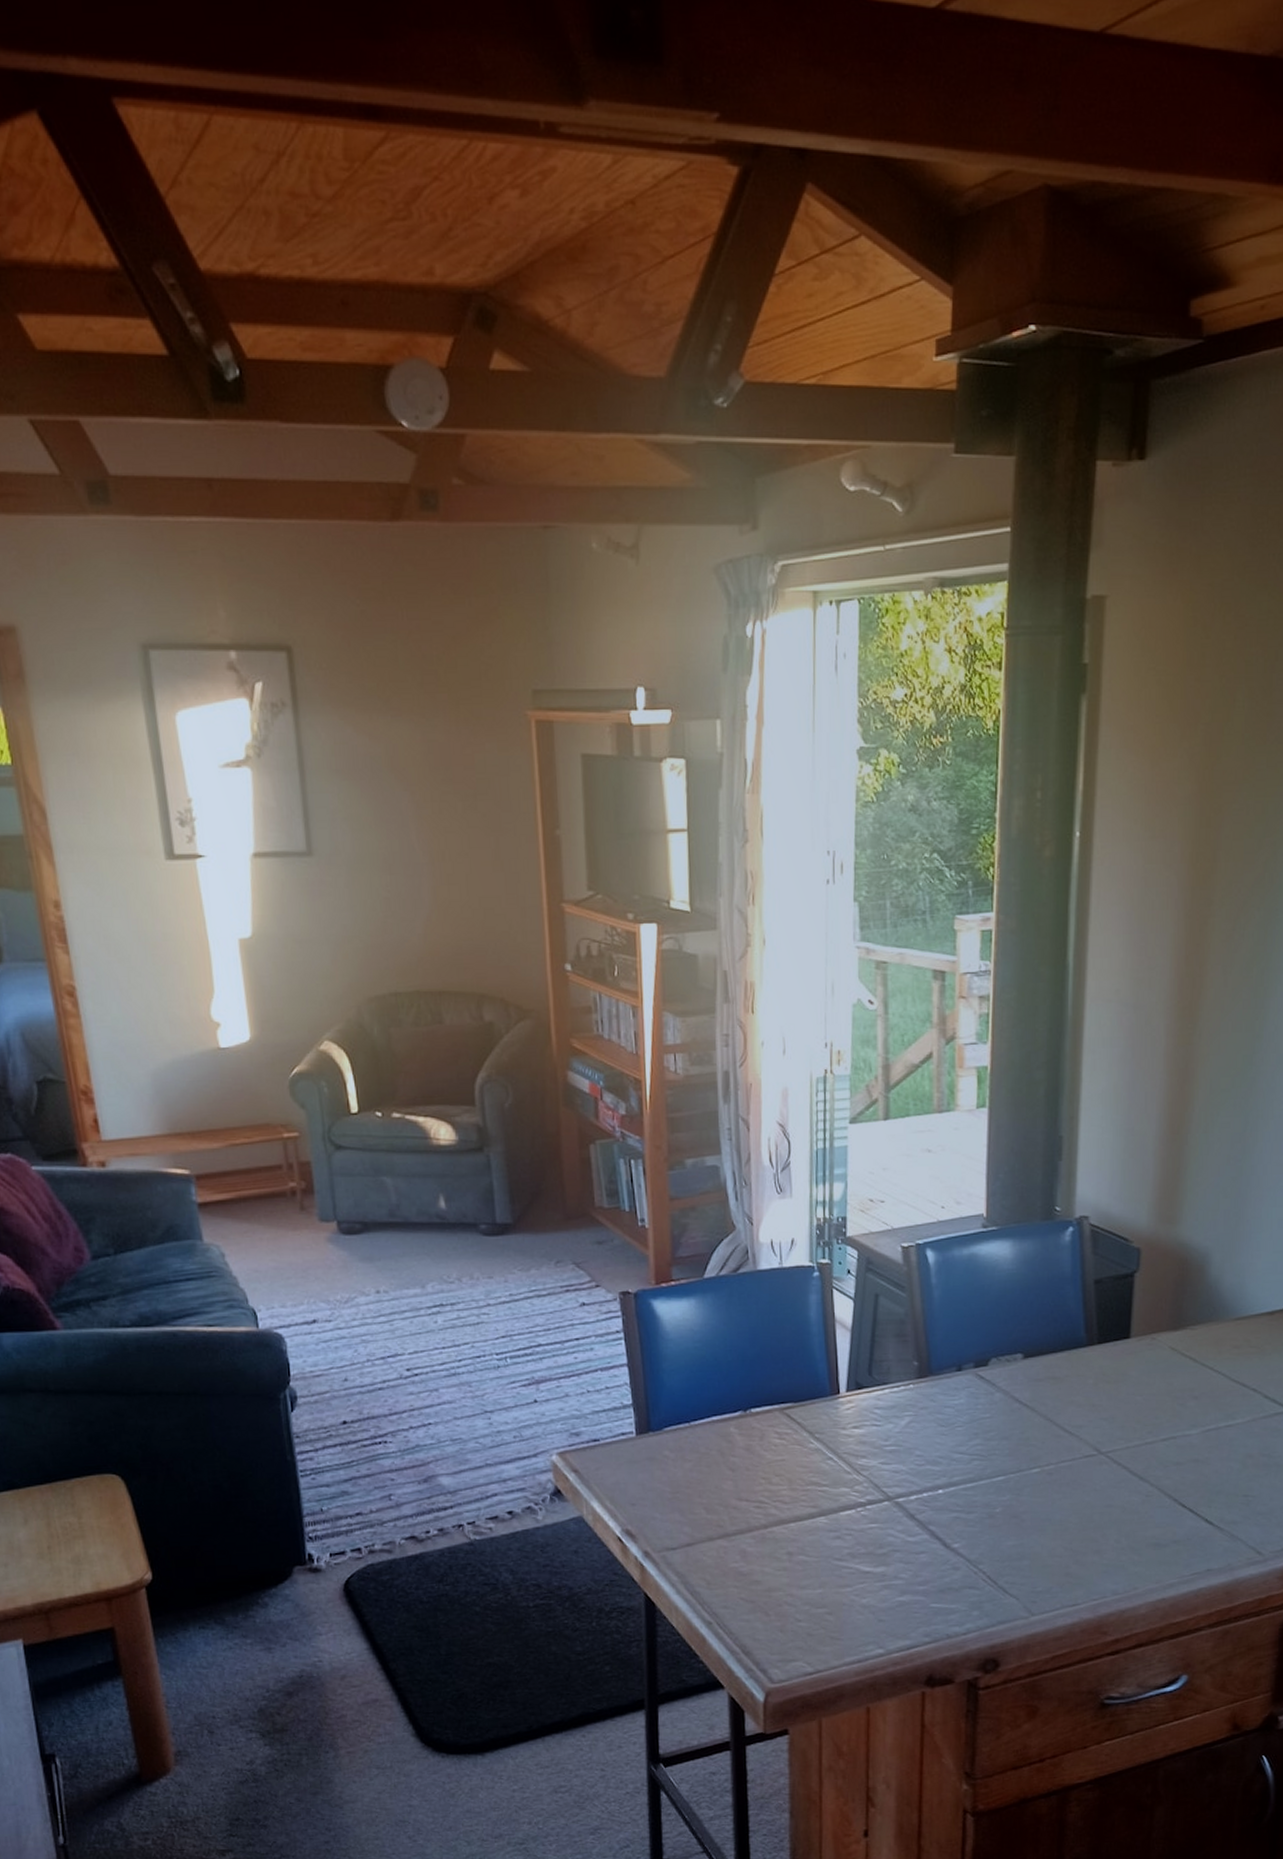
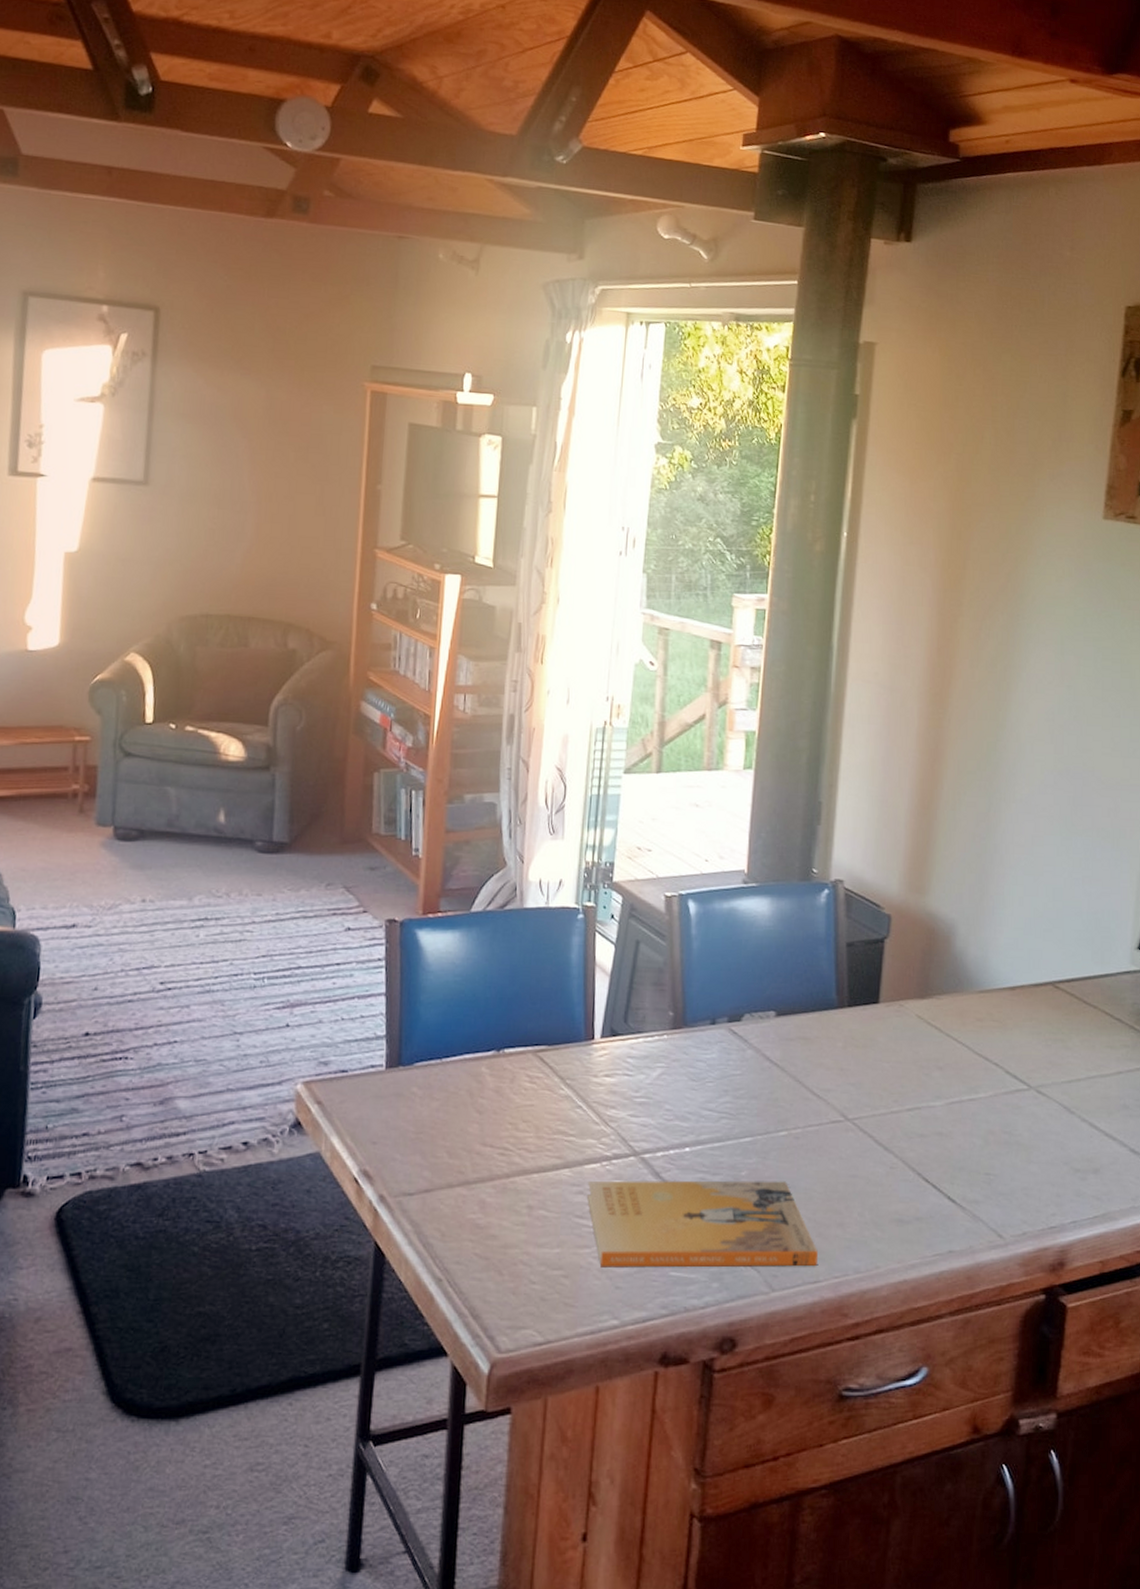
book: none [845,1515,1075,1604] -> present [587,1180,818,1268]

